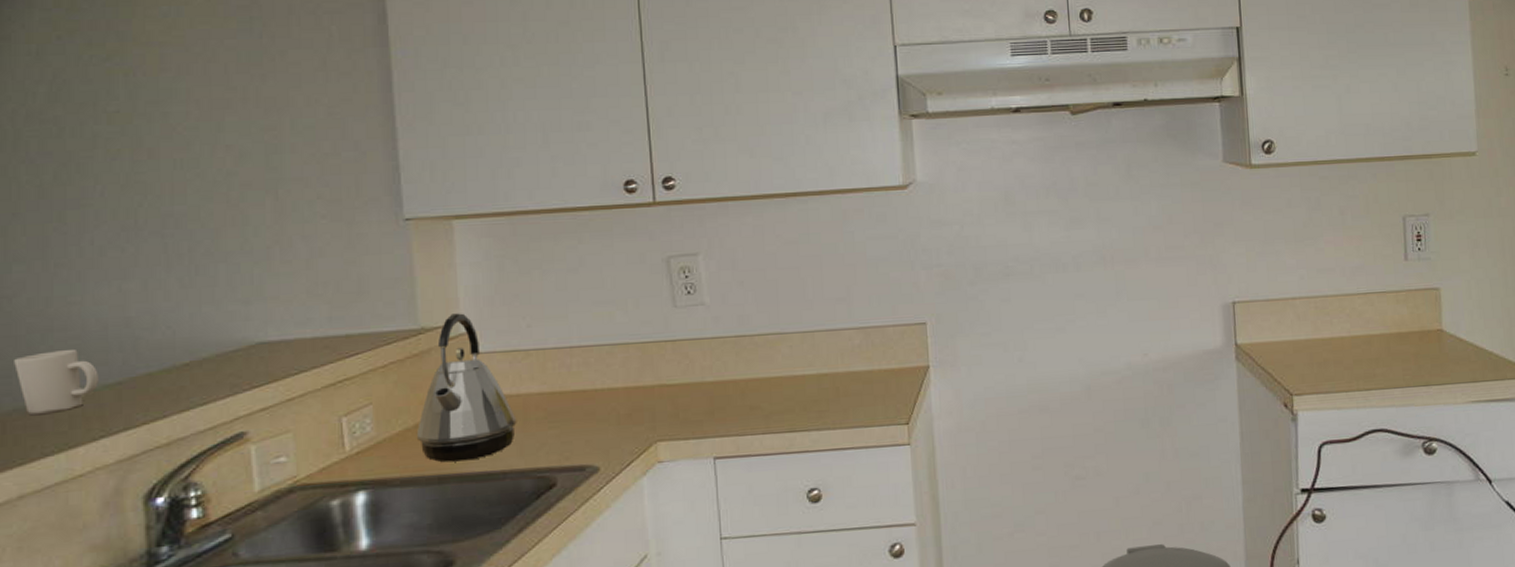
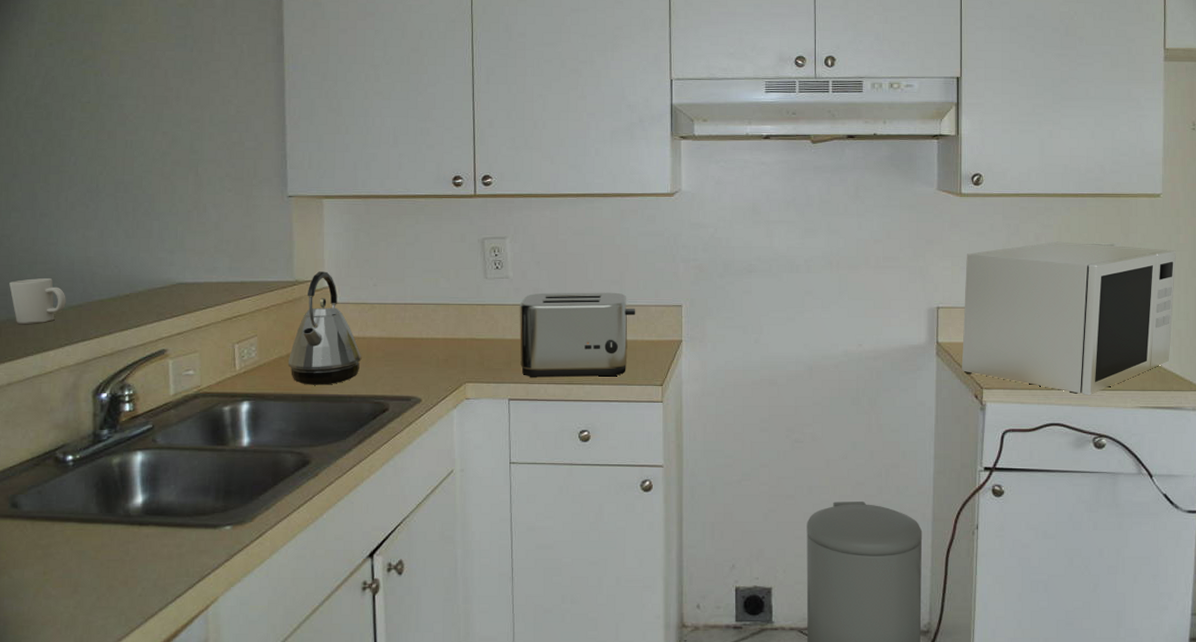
toaster: none [720,312,870,429] -> present [519,292,636,379]
microwave: none [1262,214,1501,394] -> present [961,241,1176,396]

